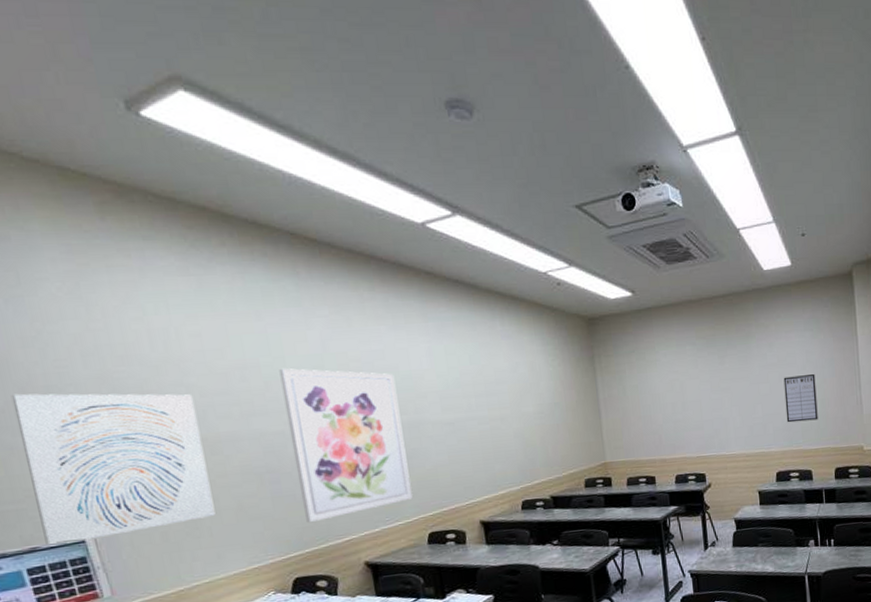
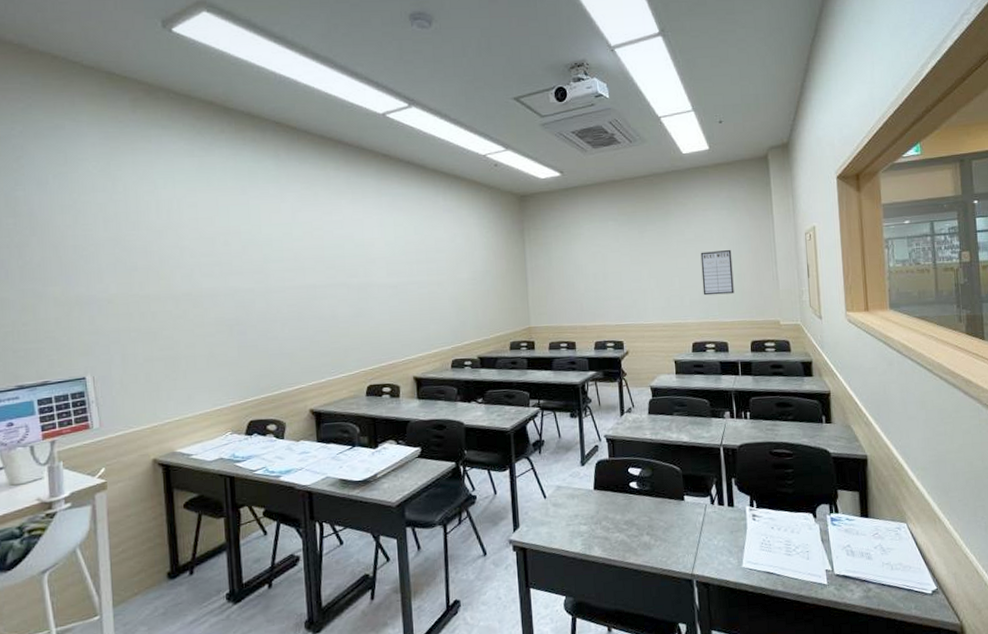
wall art: present [11,393,216,547] -> none [47,251,191,382]
wall art: present [279,368,413,523] -> none [255,235,356,371]

